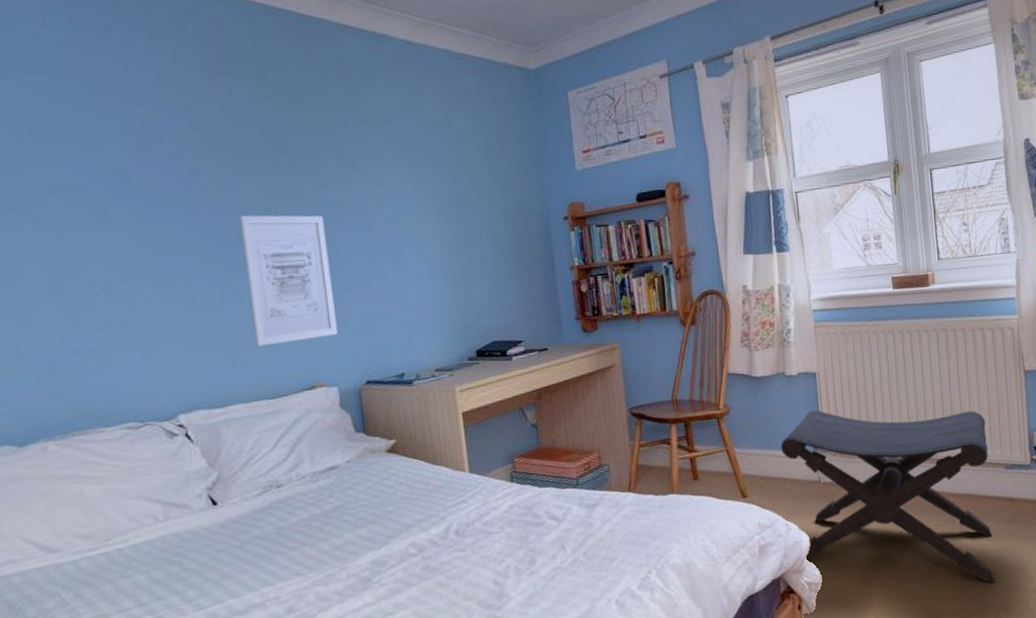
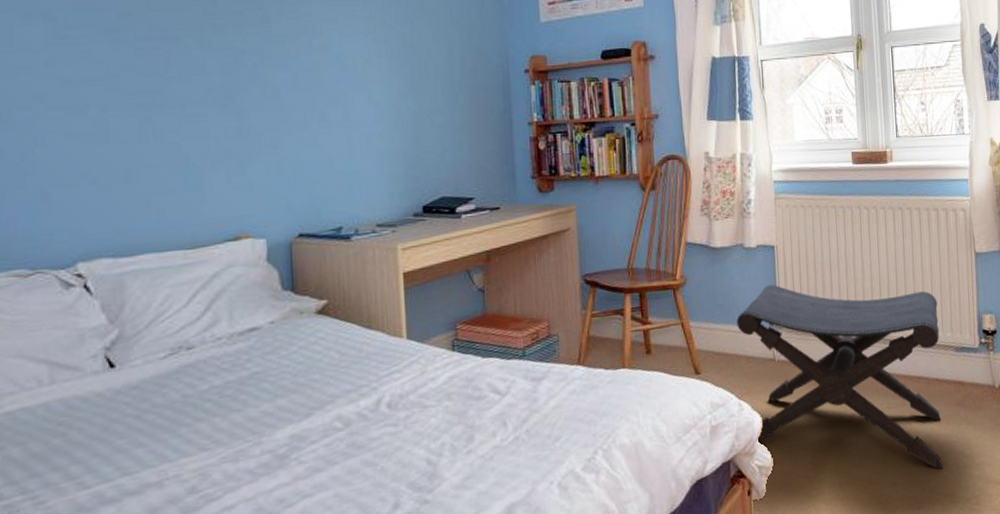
wall art: present [240,215,338,347] -> none [168,44,270,190]

